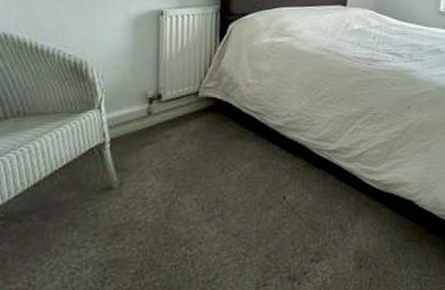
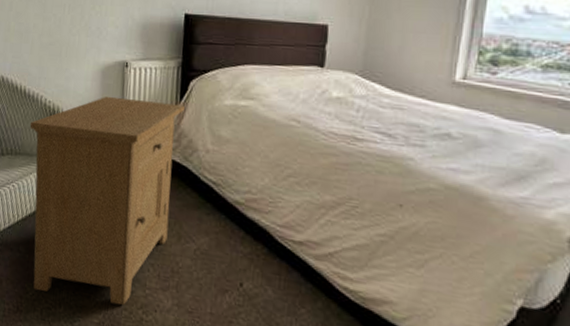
nightstand: none [43,44,224,258] -> present [29,96,185,306]

